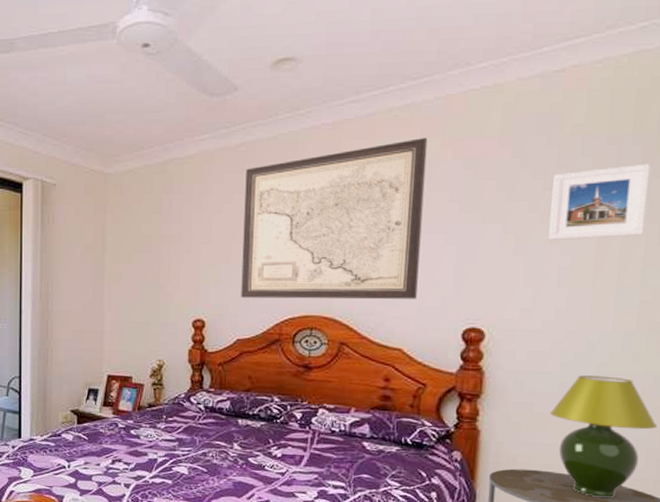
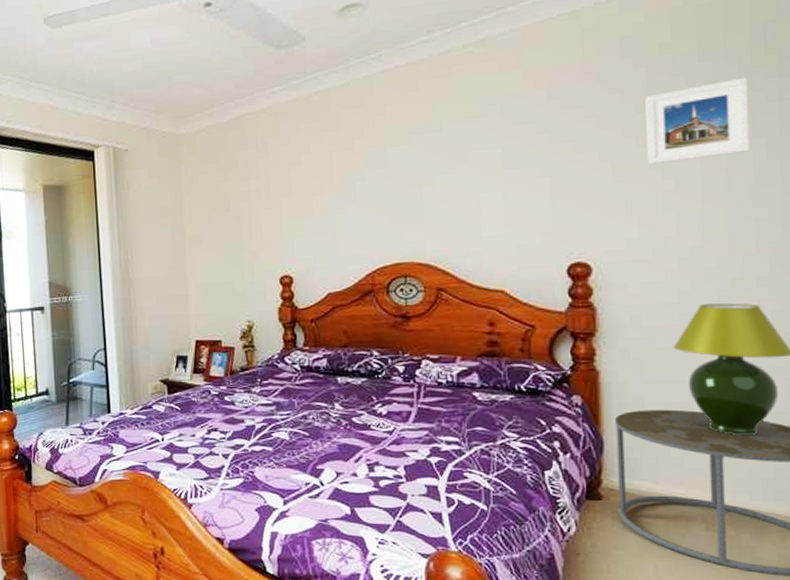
wall art: present [241,137,428,300] -> none [321,70,514,250]

